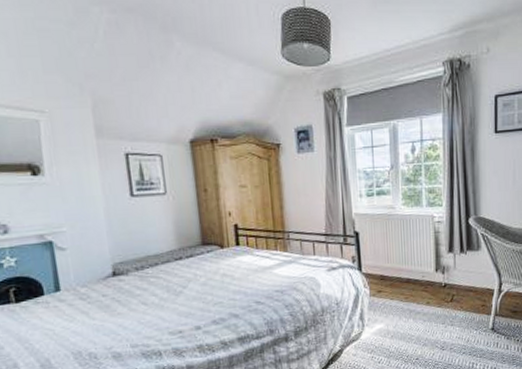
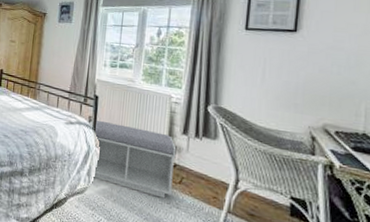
bench: none [361,256,446,321] -> present [92,120,177,199]

